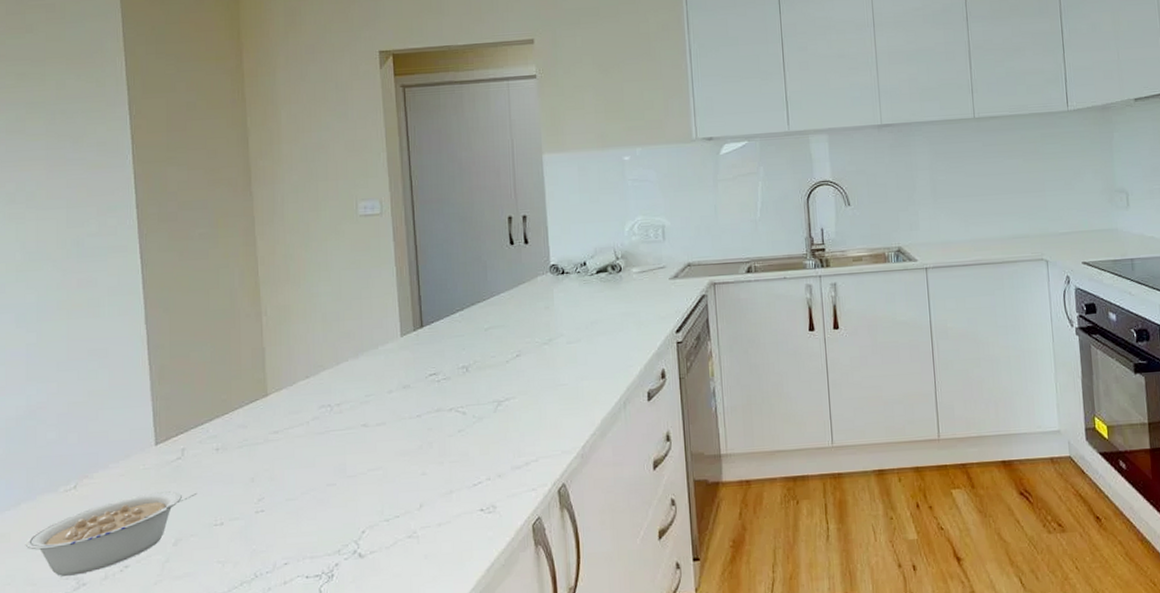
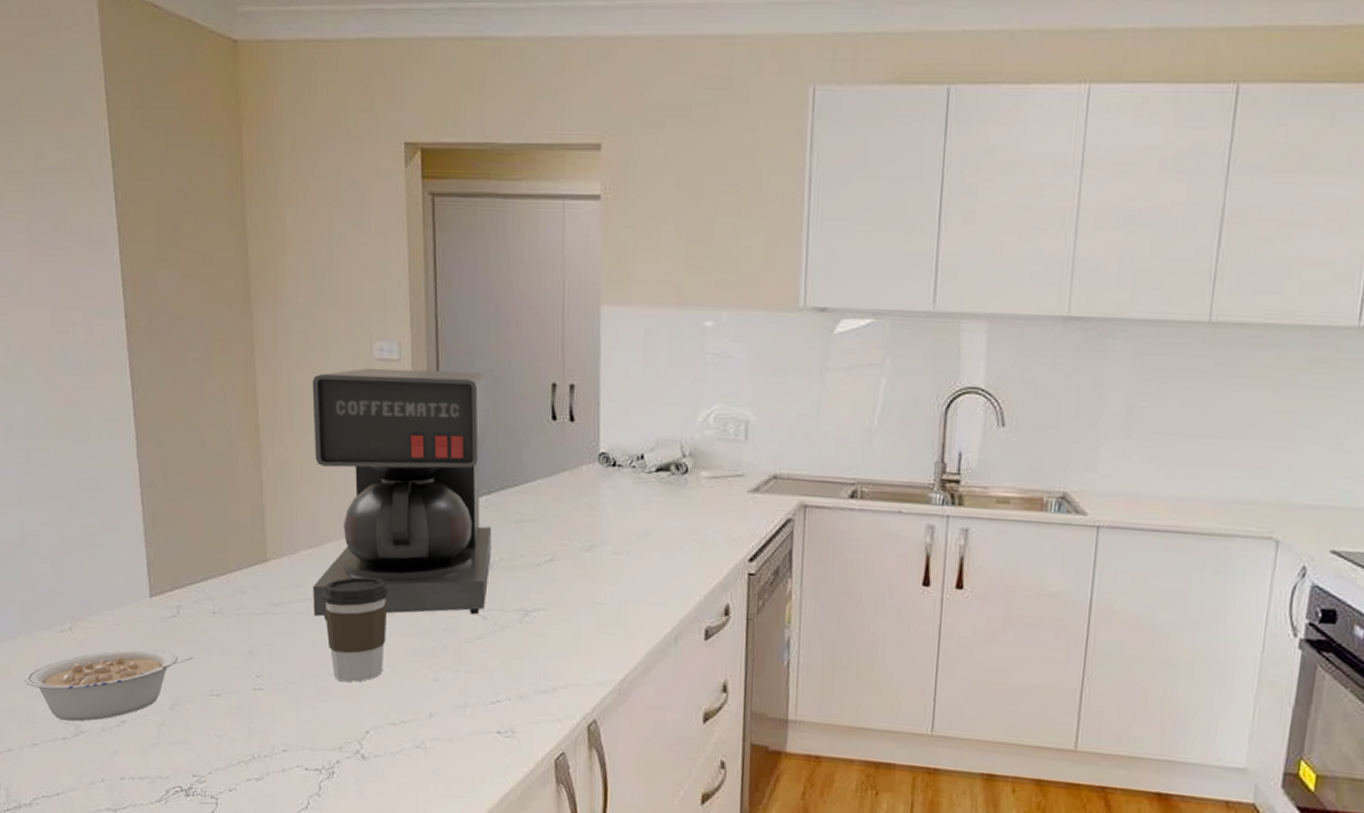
coffee maker: none [306,215,467,439] -> present [312,367,492,620]
coffee cup: none [318,394,379,491] -> present [321,576,389,683]

